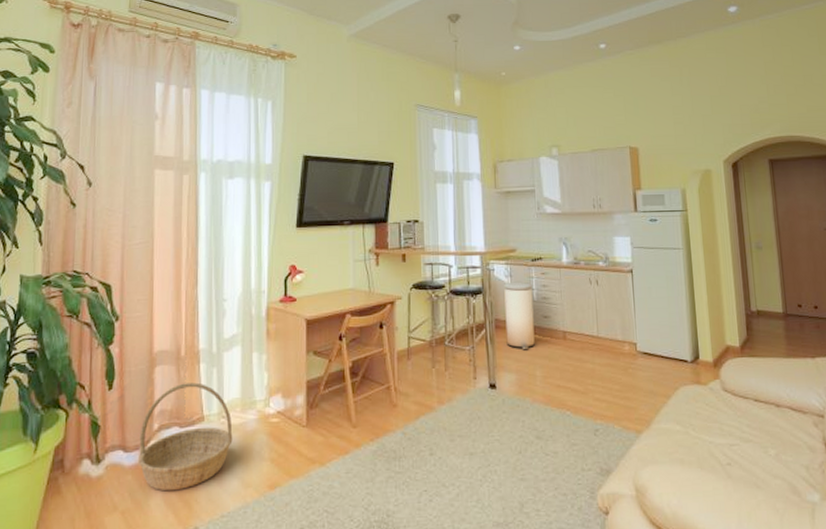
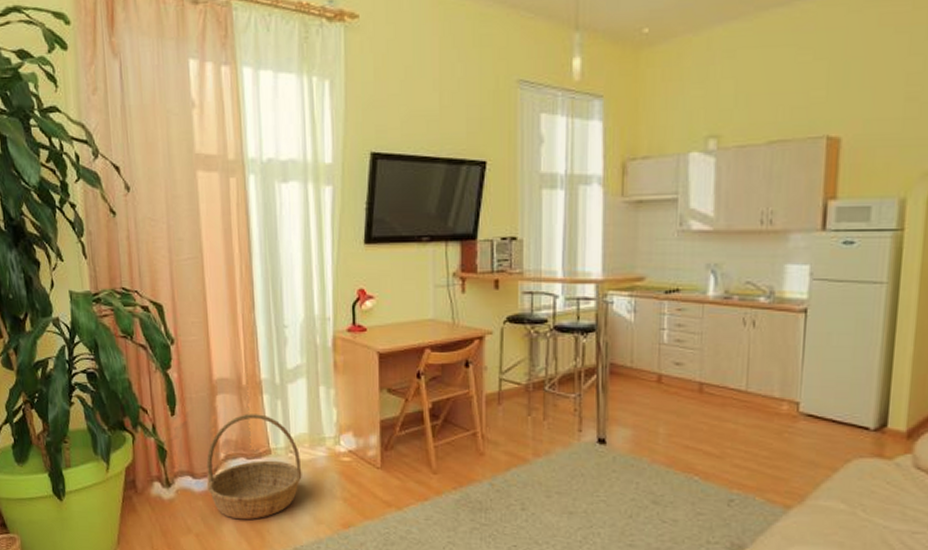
pedal bin: present [504,281,535,349] -> none [623,318,663,401]

